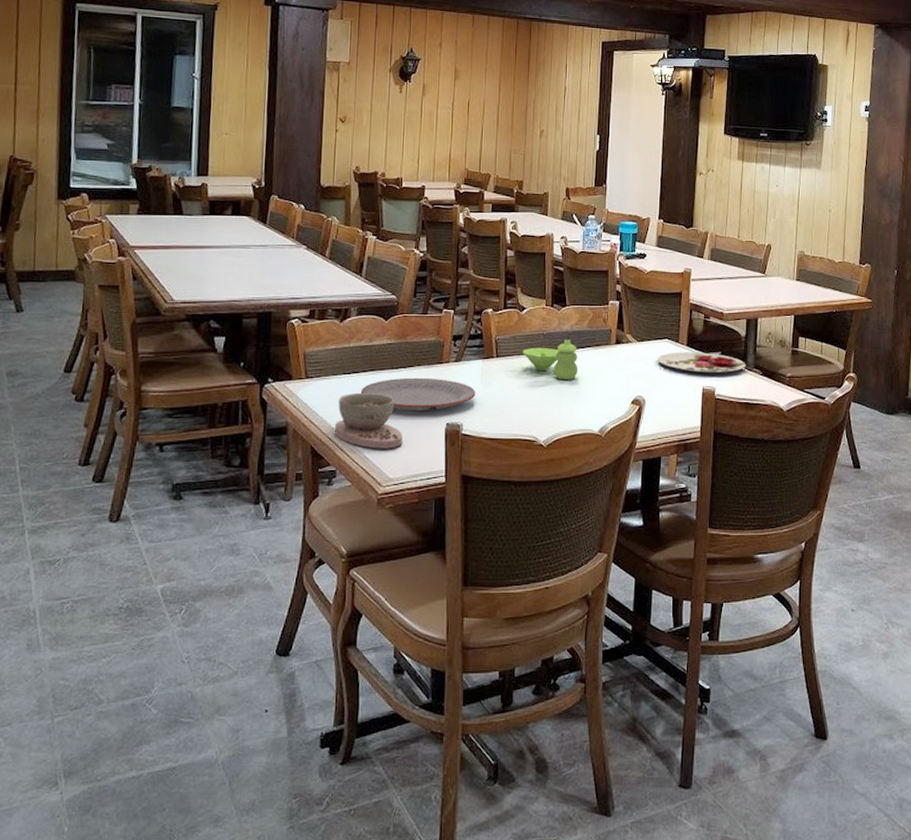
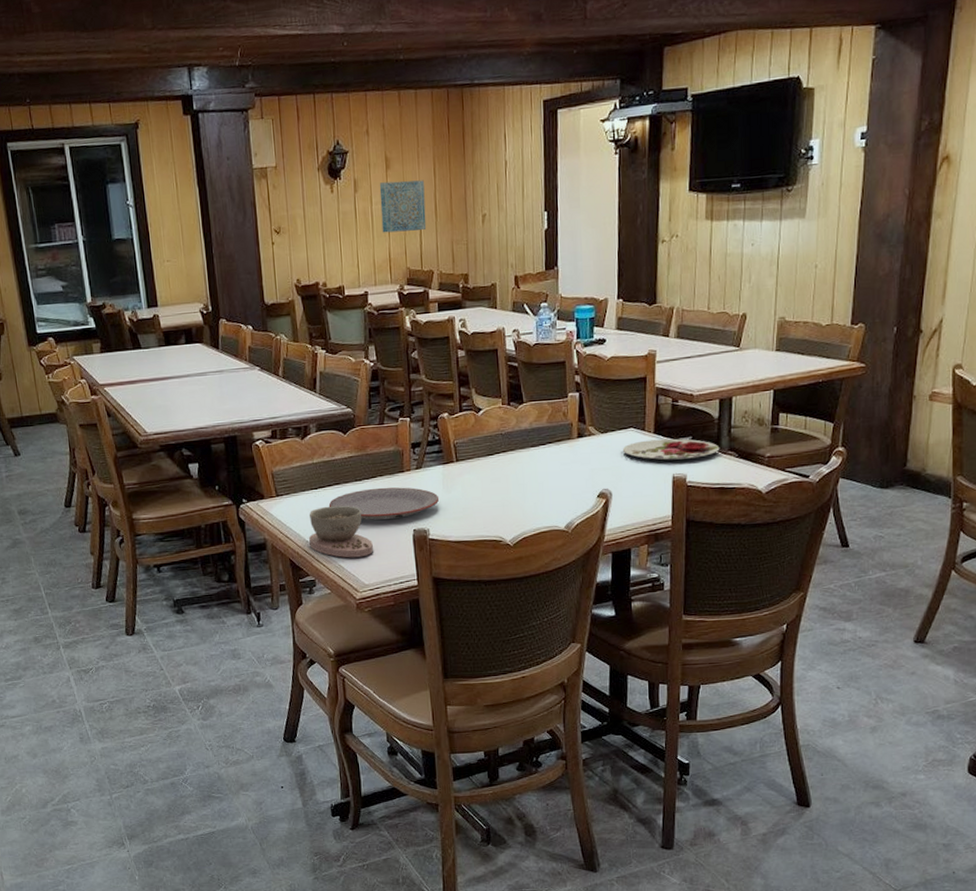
wall art: none [445,90,489,136] -> present [379,180,427,233]
condiment set: present [522,340,578,379] -> none [482,438,540,479]

